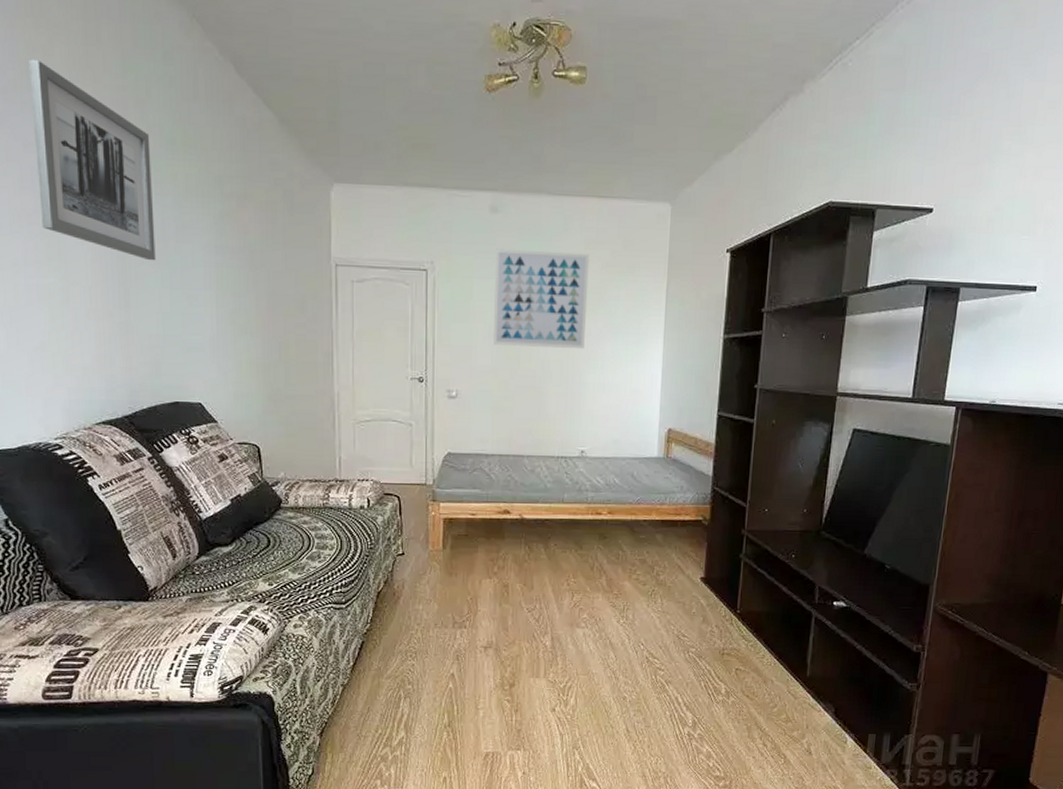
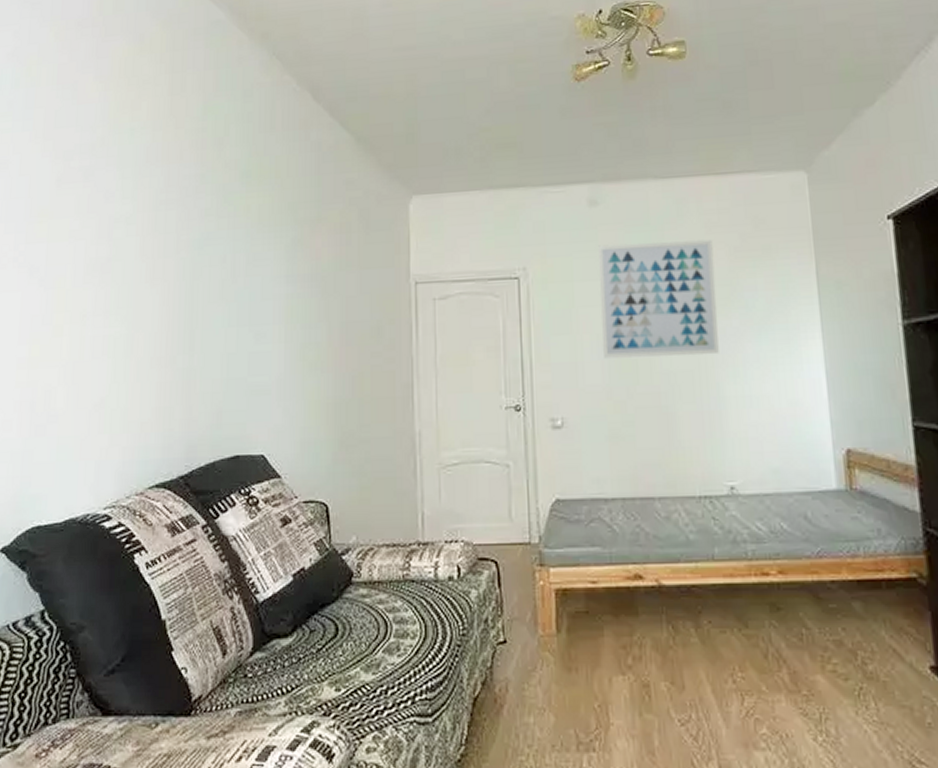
wall art: present [29,58,156,261] -> none [114,114,226,299]

